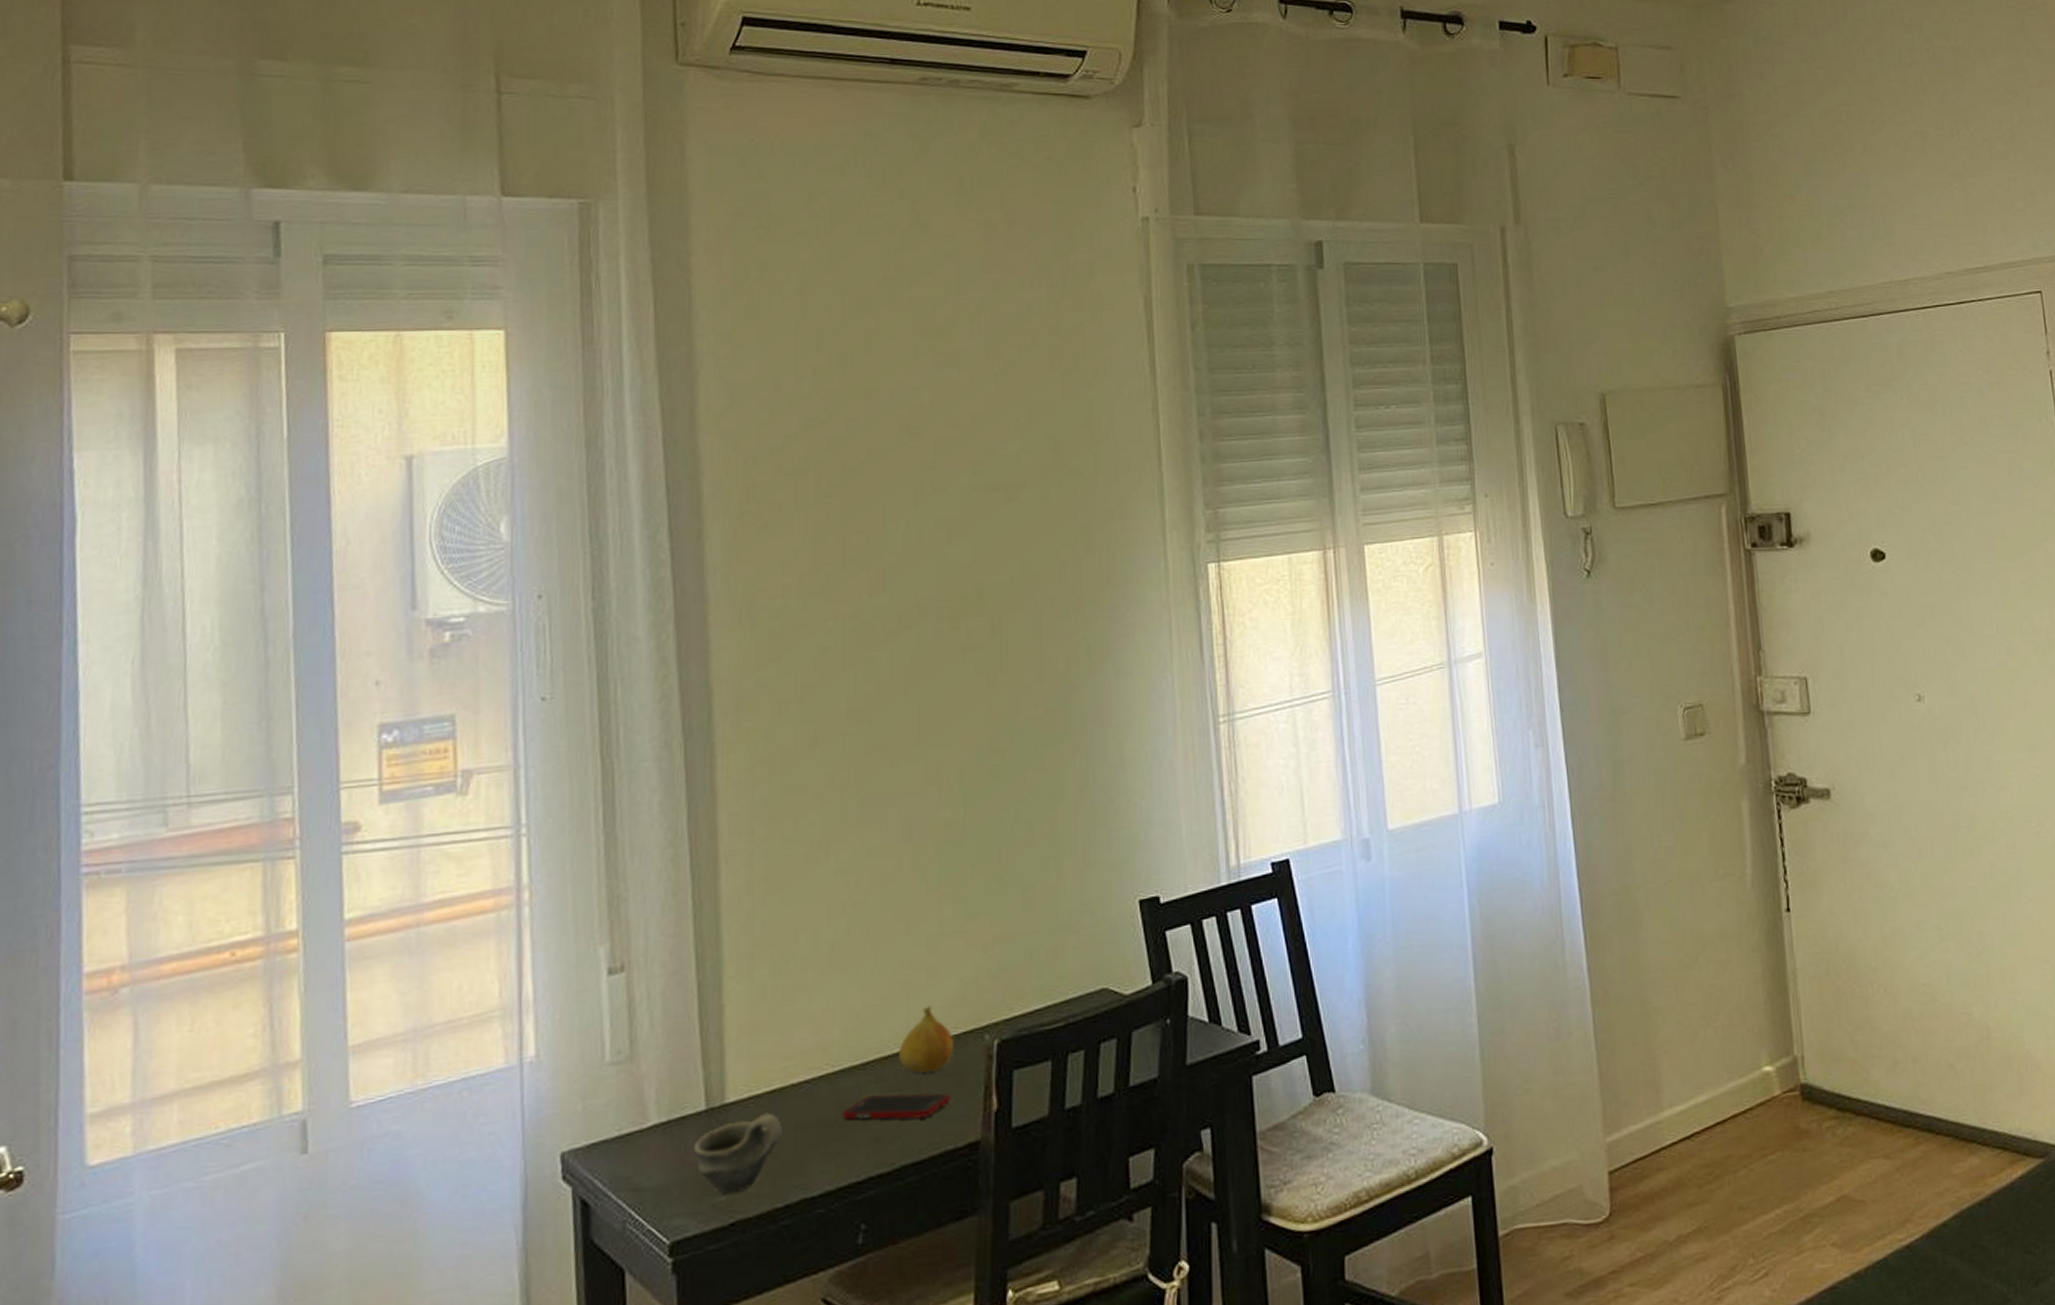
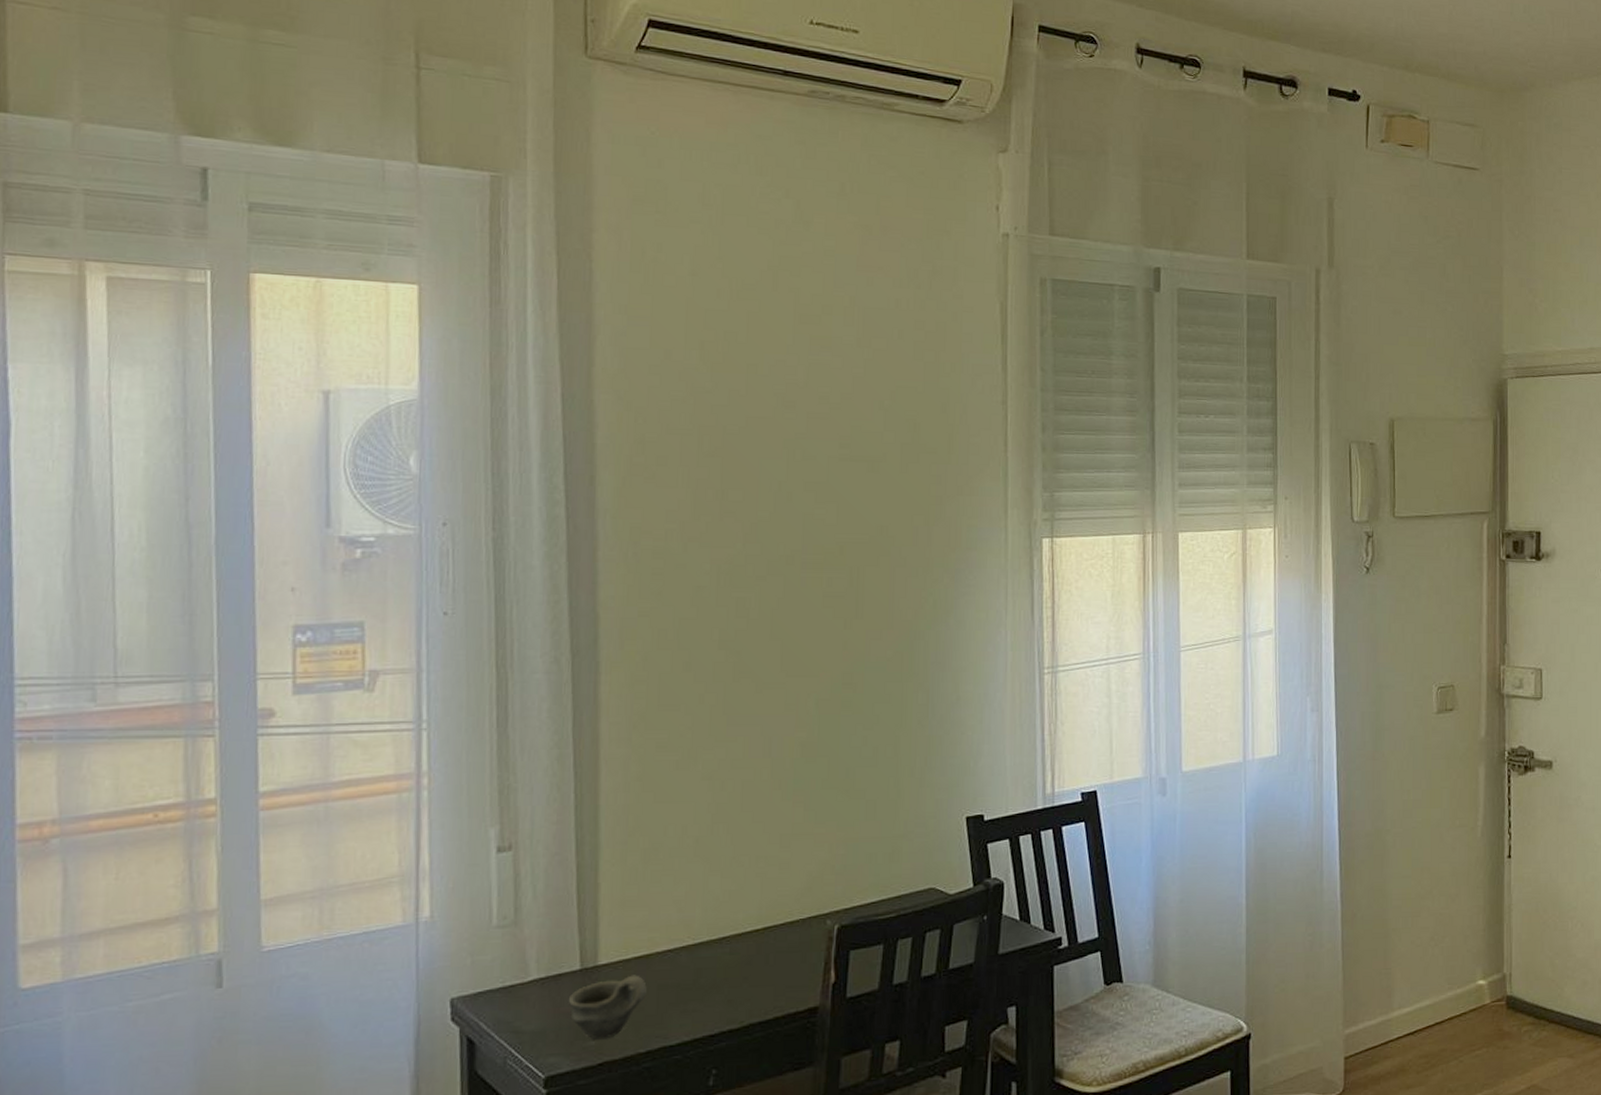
cell phone: present [841,1093,951,1120] -> none [699,964,795,986]
fruit: present [899,1005,955,1074] -> none [751,893,801,949]

